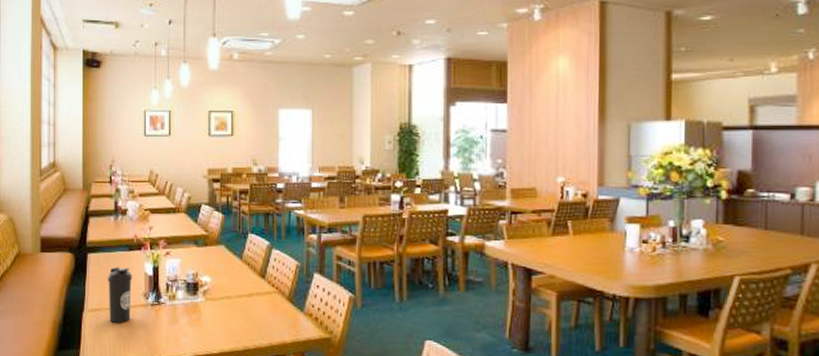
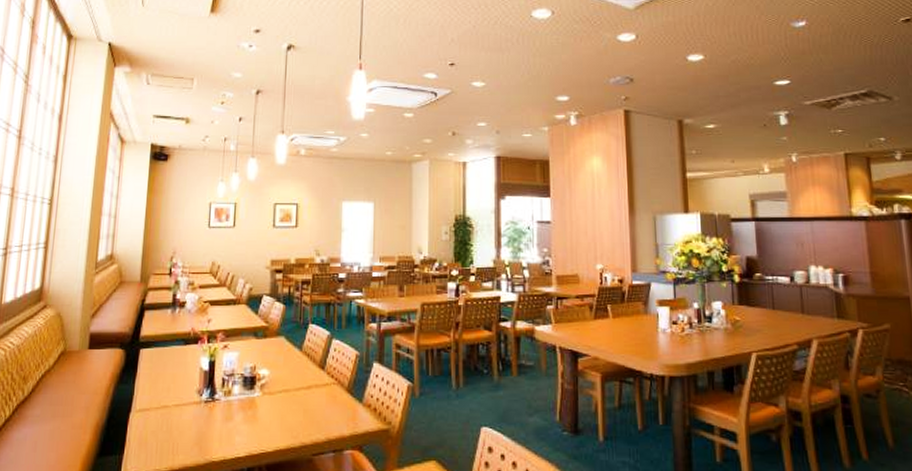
water bottle: present [108,267,132,323] -> none [158,363,186,423]

